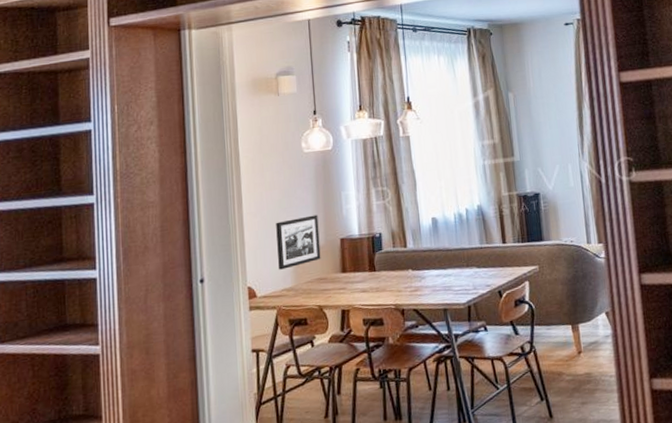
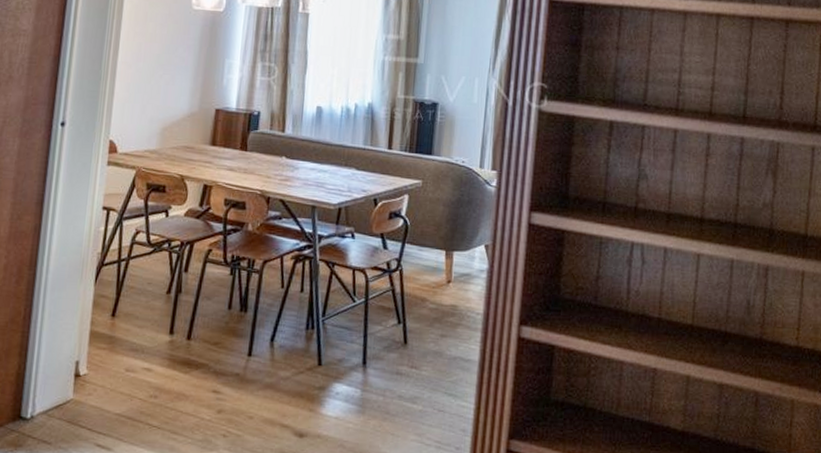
picture frame: present [276,214,321,270] -> none [145,77,196,130]

